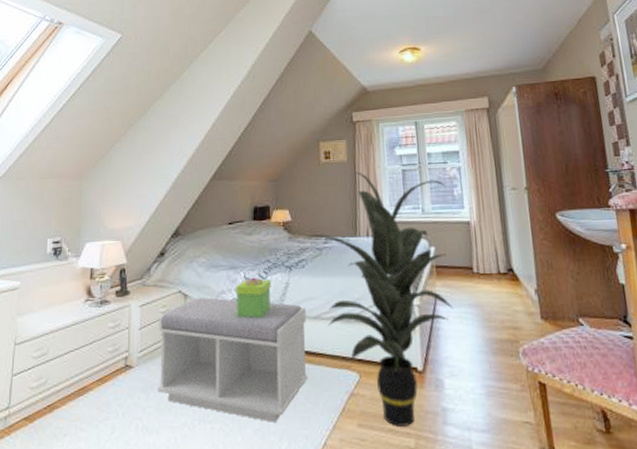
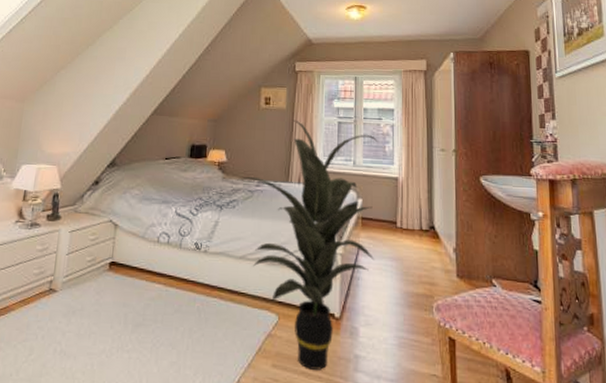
bench: present [157,298,309,422] -> none [79,229,232,357]
decorative box: present [235,277,271,318] -> none [165,213,201,253]

